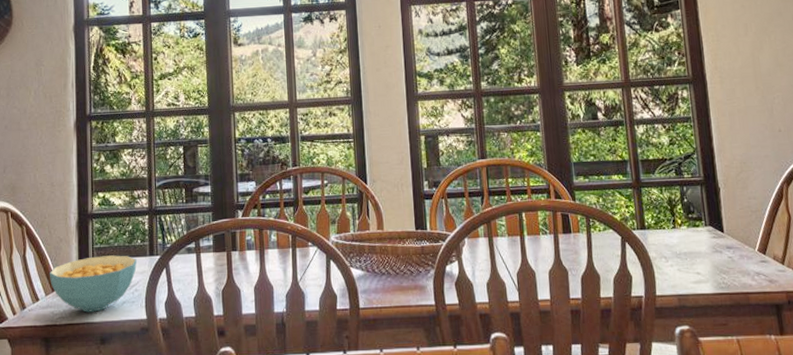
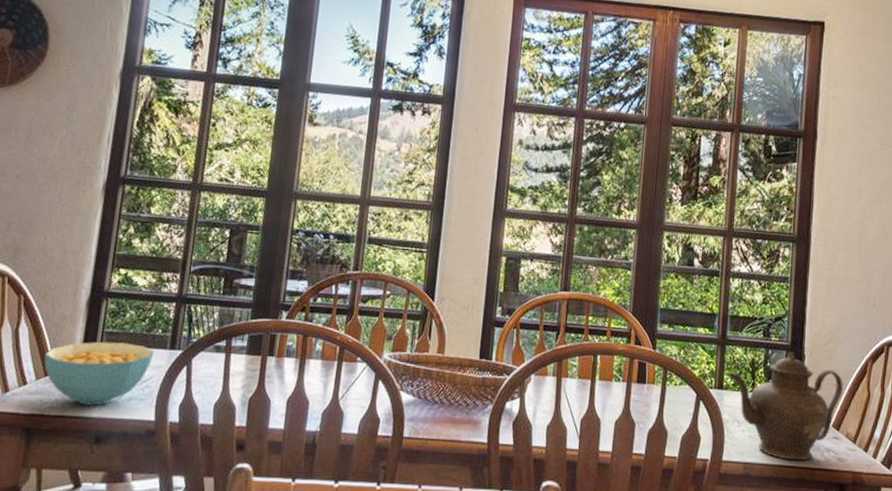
teapot: none [644,185,763,288] -> present [724,351,843,461]

